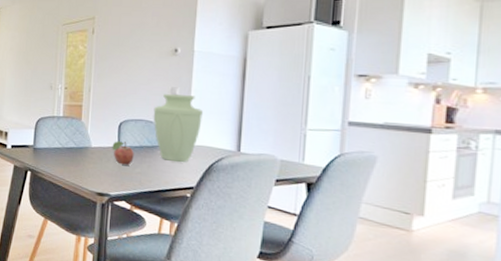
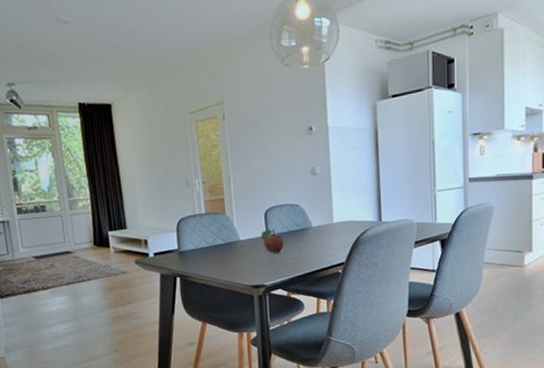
vase: present [153,94,204,162] -> none [296,173,345,241]

